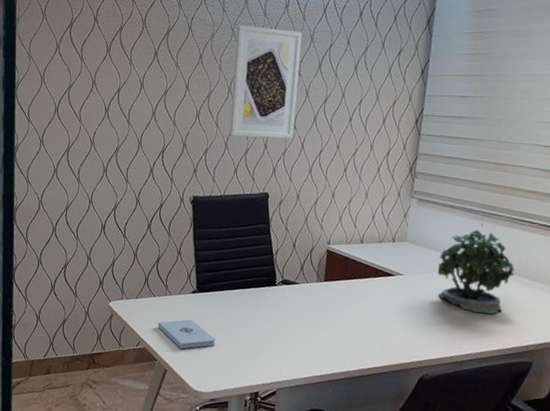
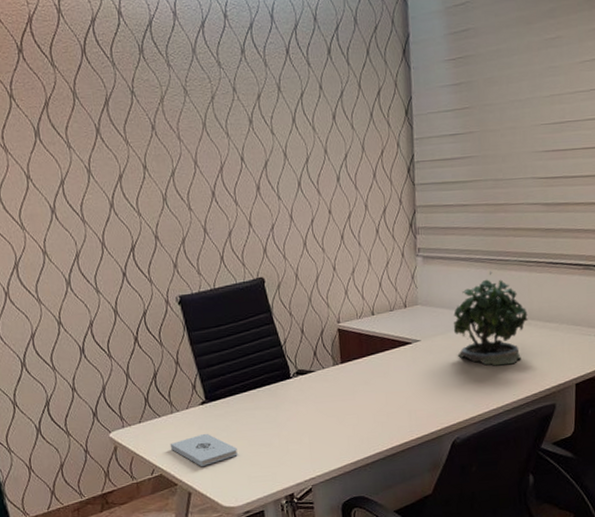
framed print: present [229,24,303,139] -> none [189,80,279,218]

